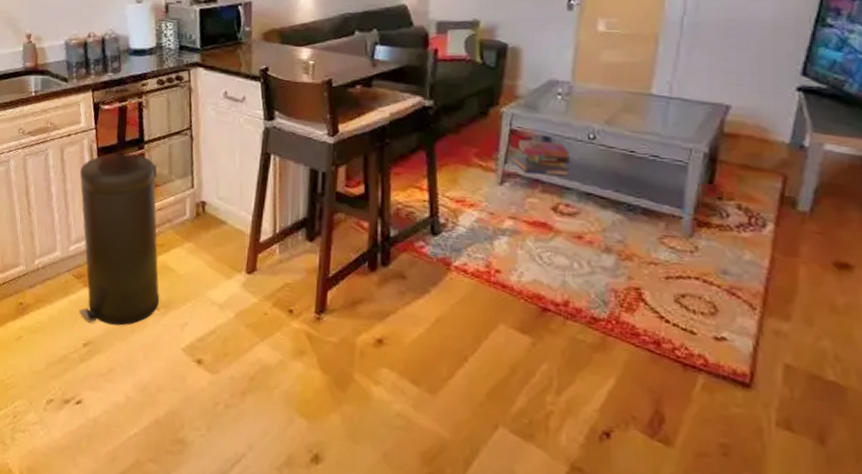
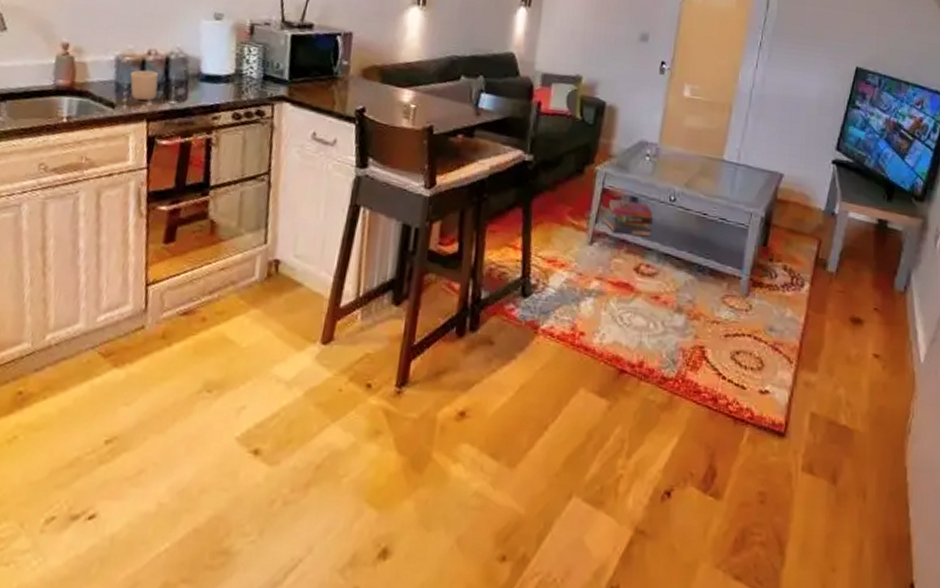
mug: none [76,49,98,74] -> present [129,70,159,101]
pedal bin: present [79,153,160,326] -> none [103,199,223,414]

